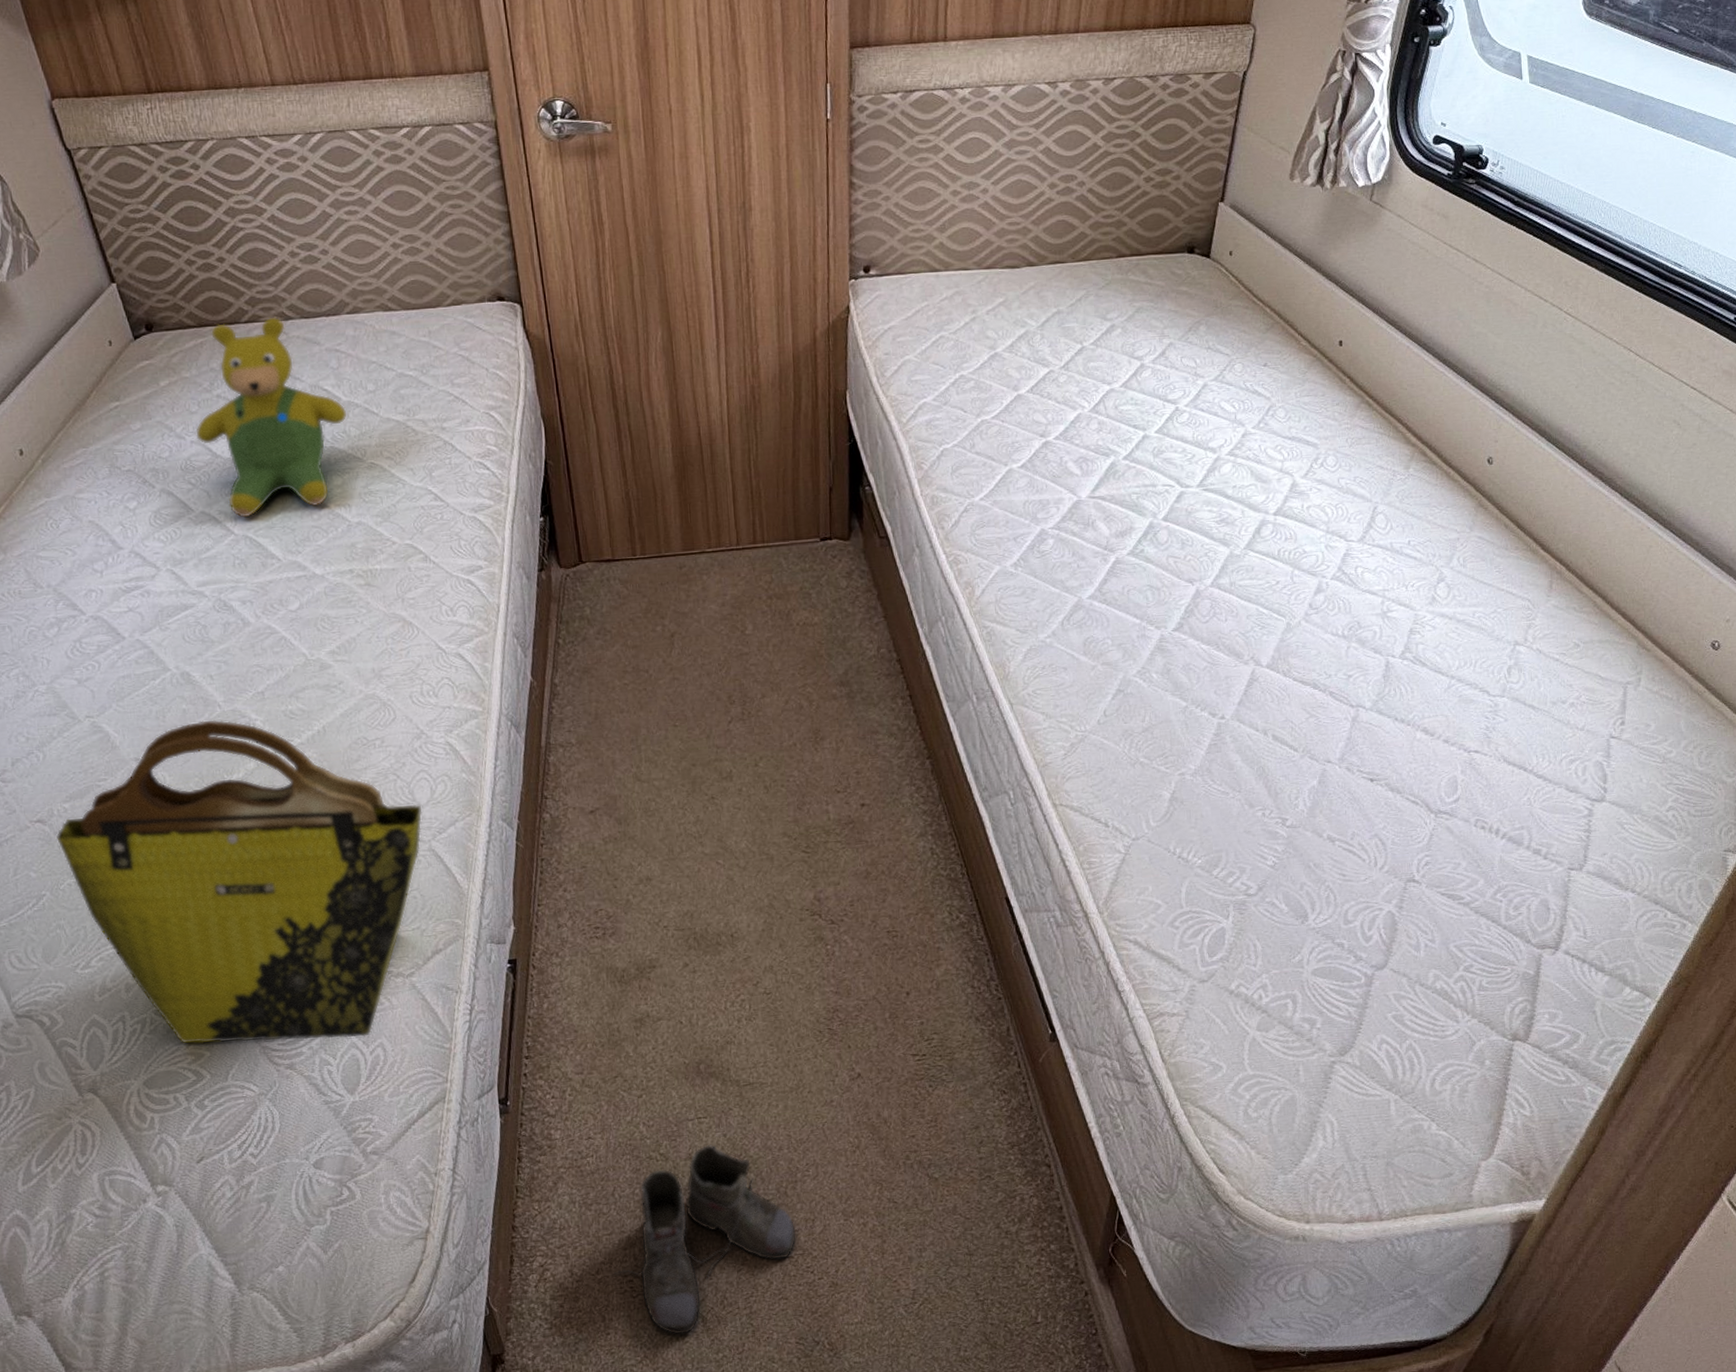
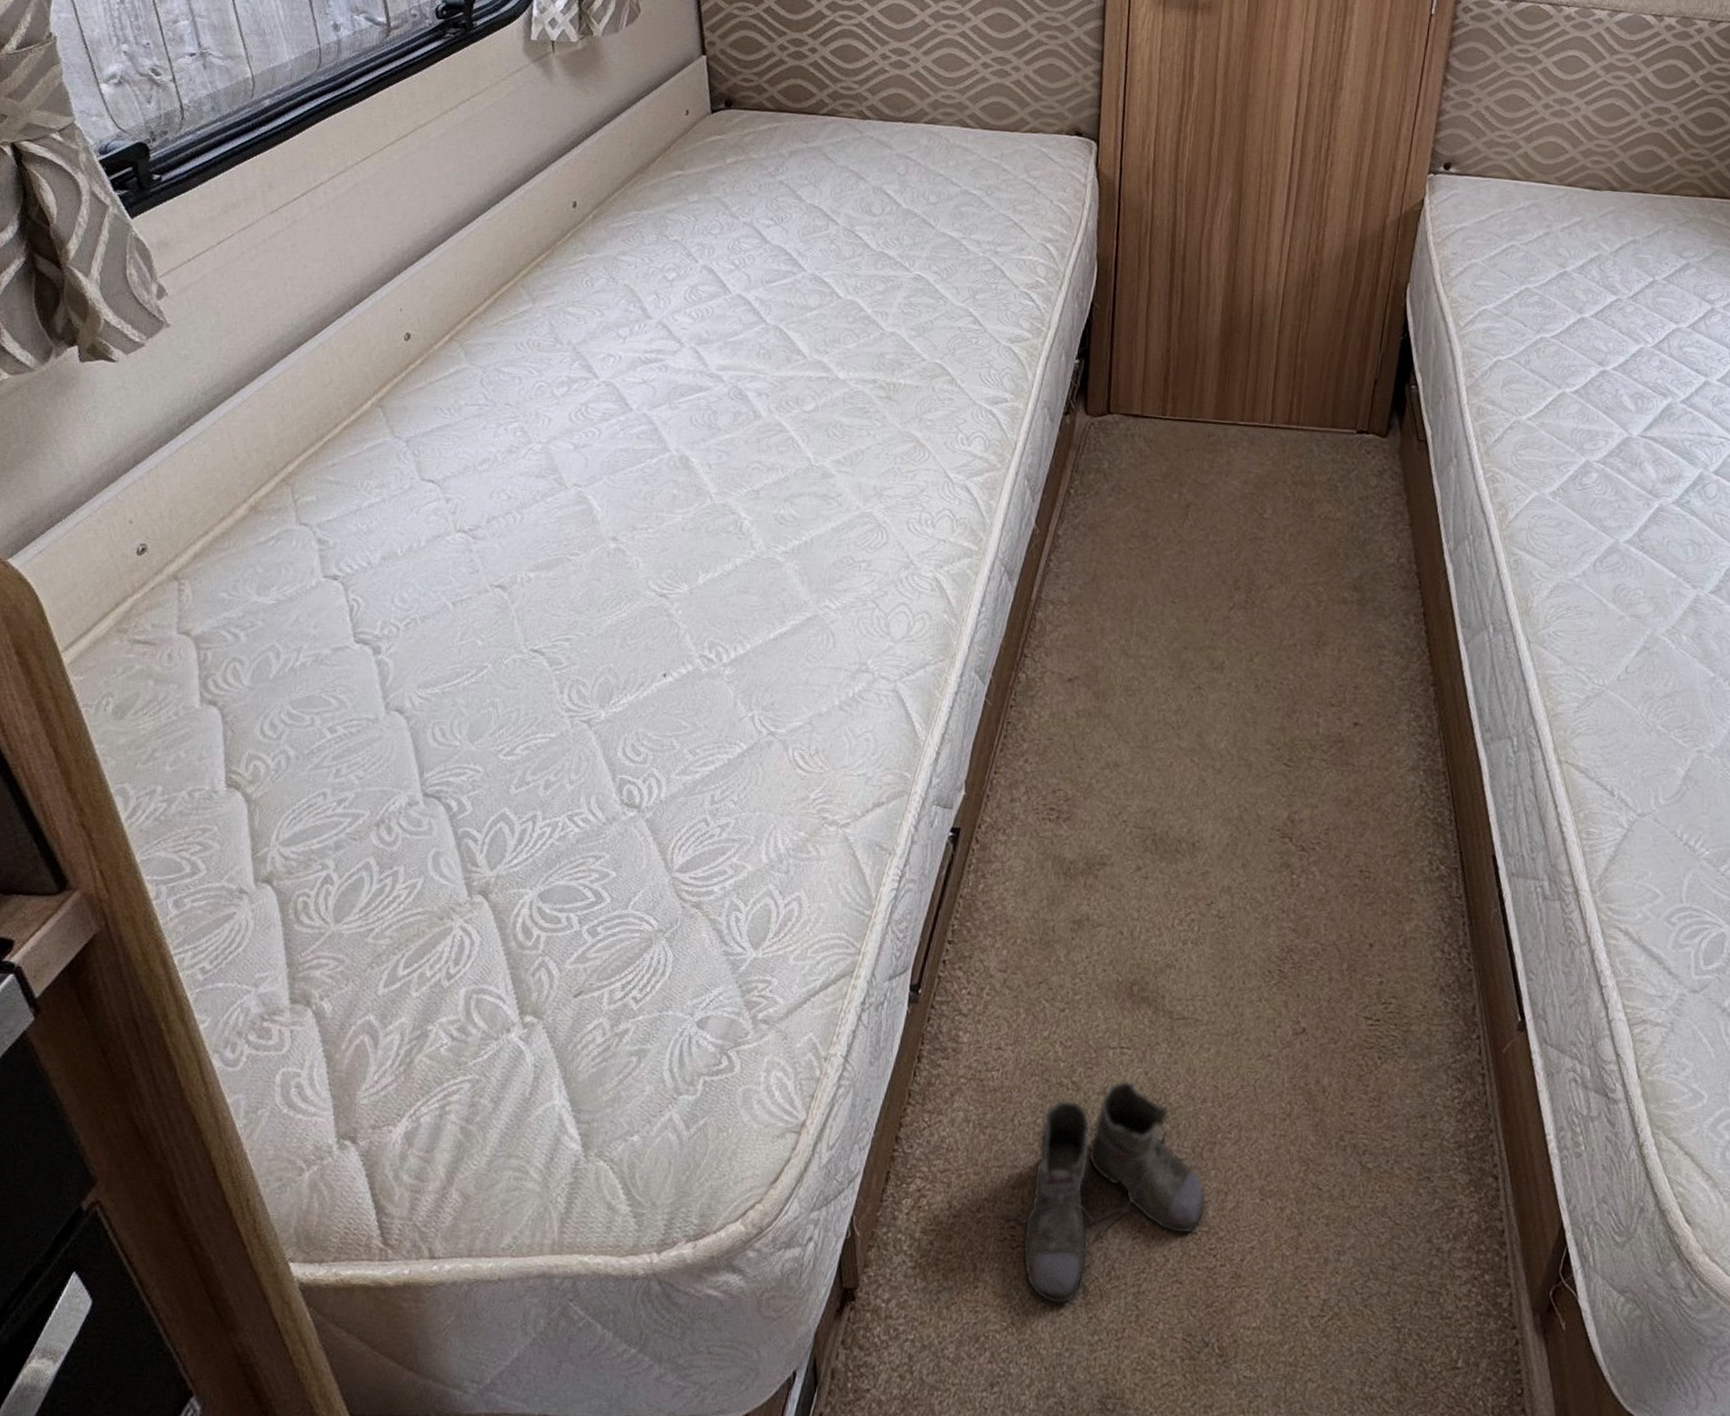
tote bag: present [56,719,423,1044] -> none [512,510,894,886]
teddy bear: present [196,316,347,518] -> none [750,111,905,309]

